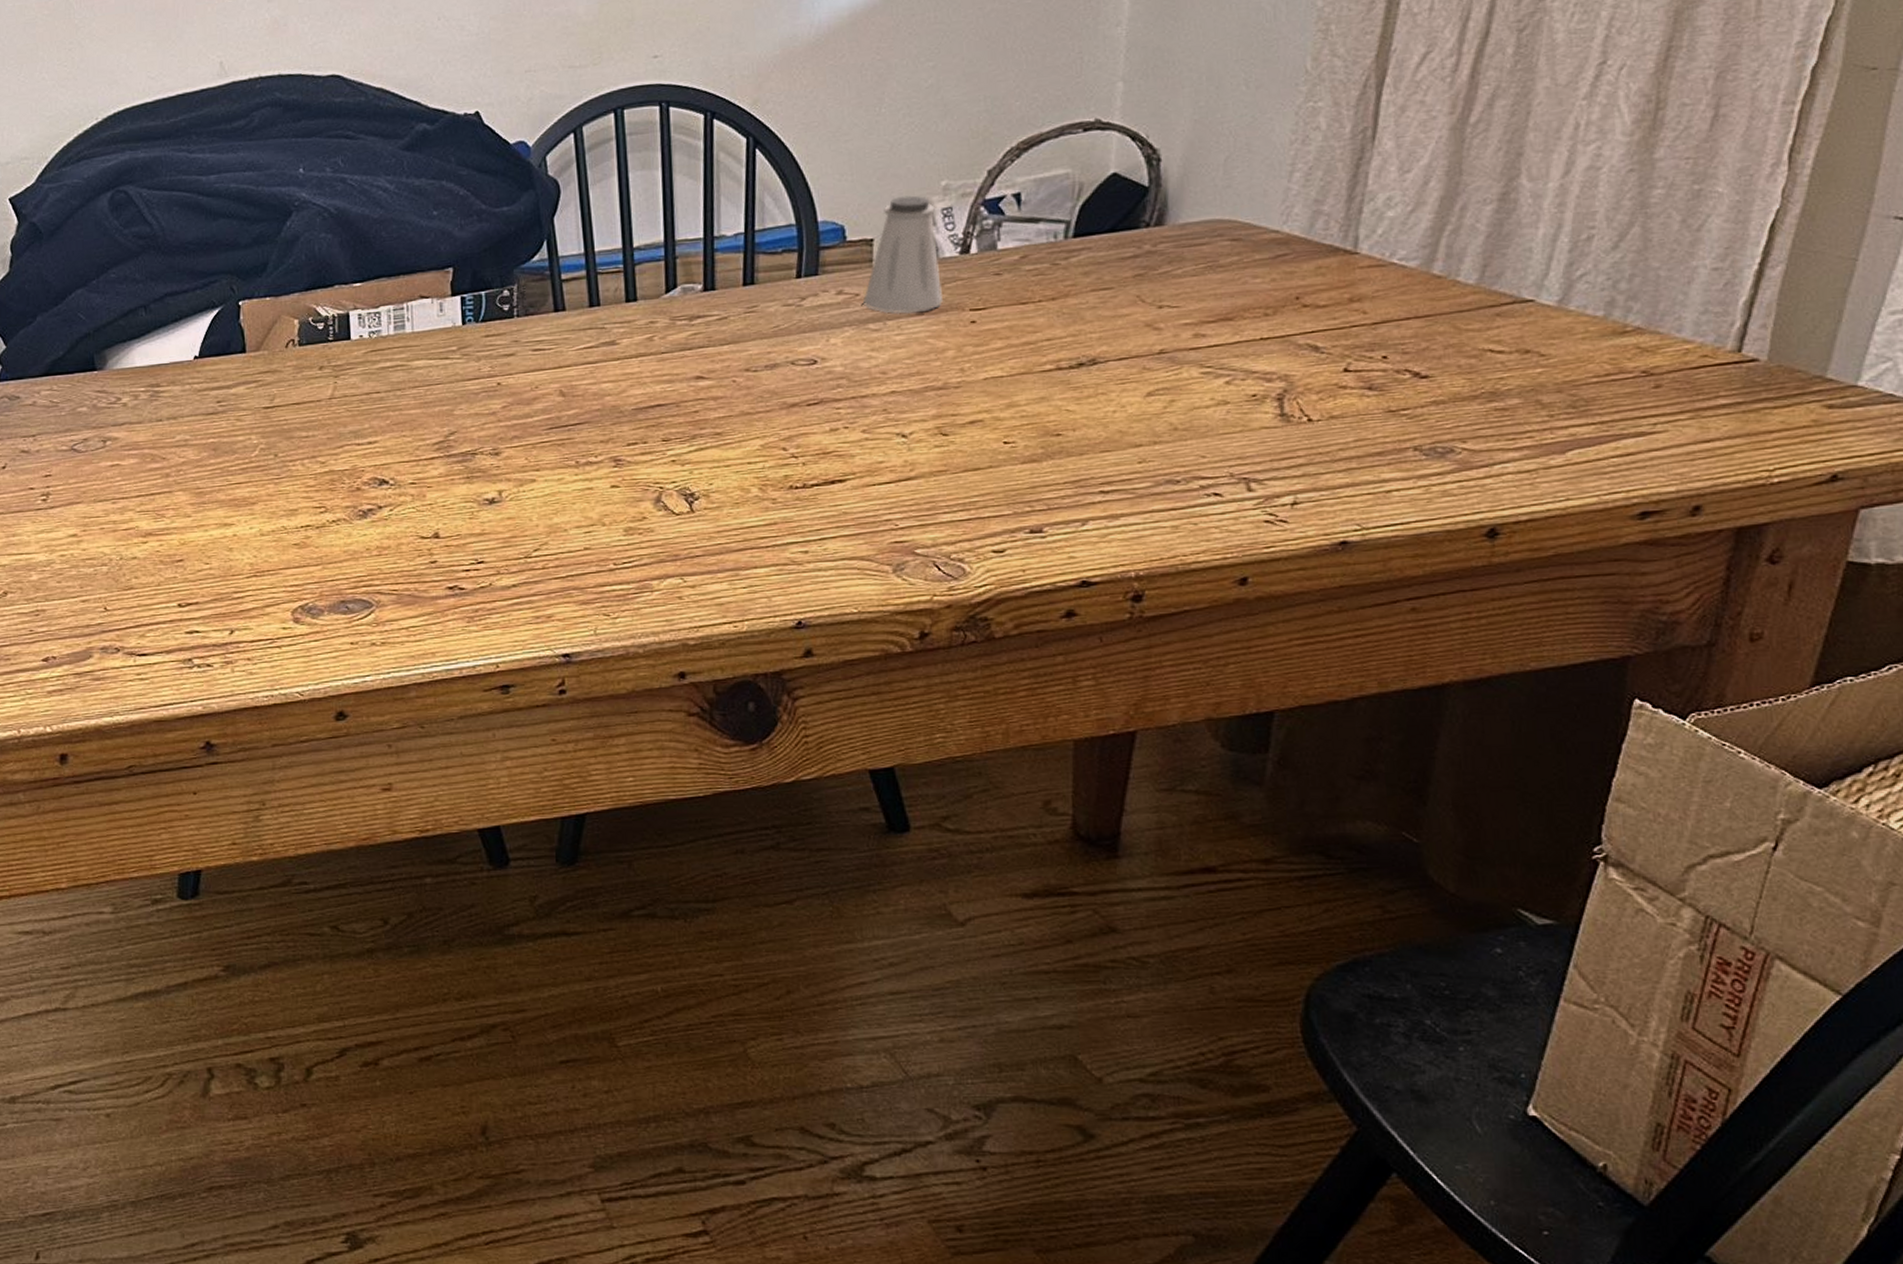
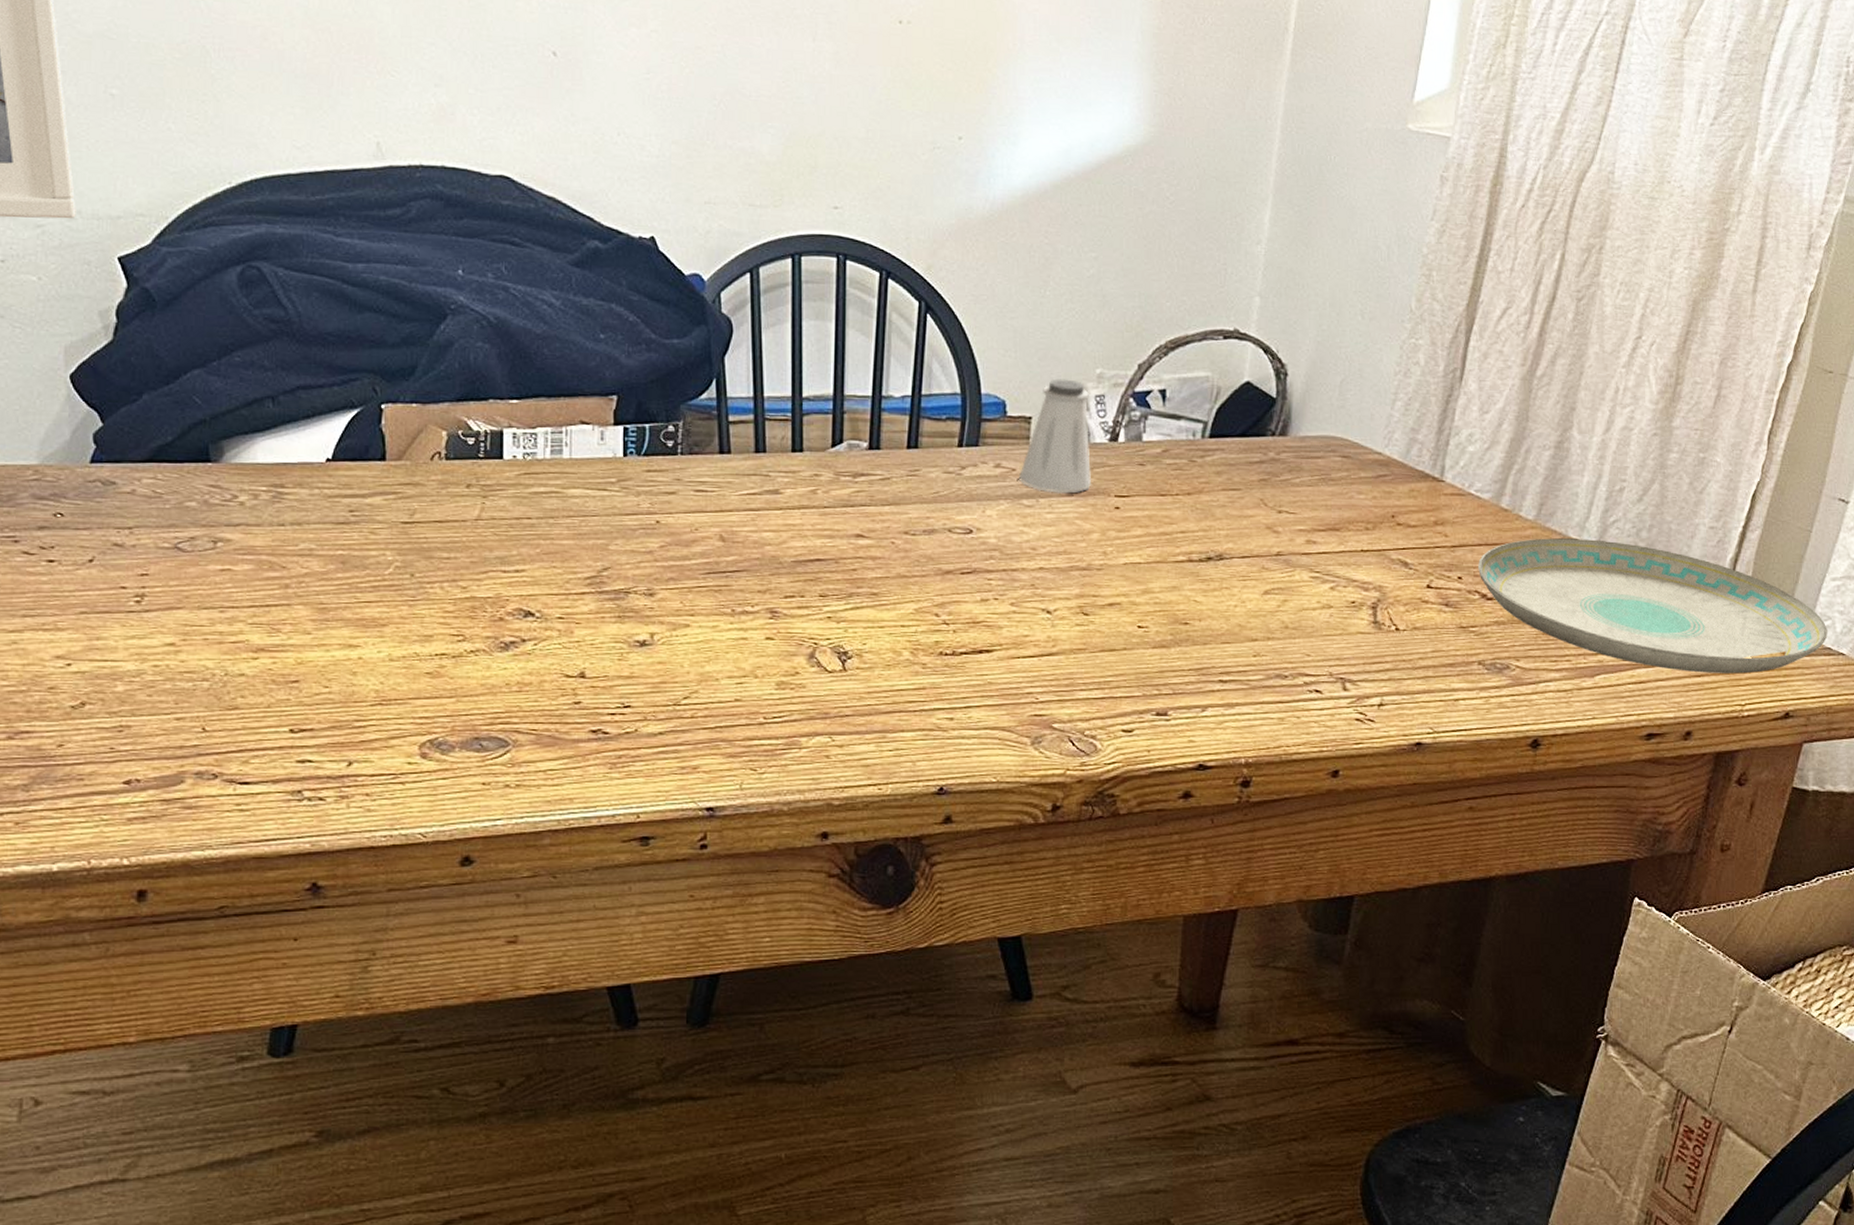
plate: none [1407,298,1888,438] -> present [1478,538,1828,674]

